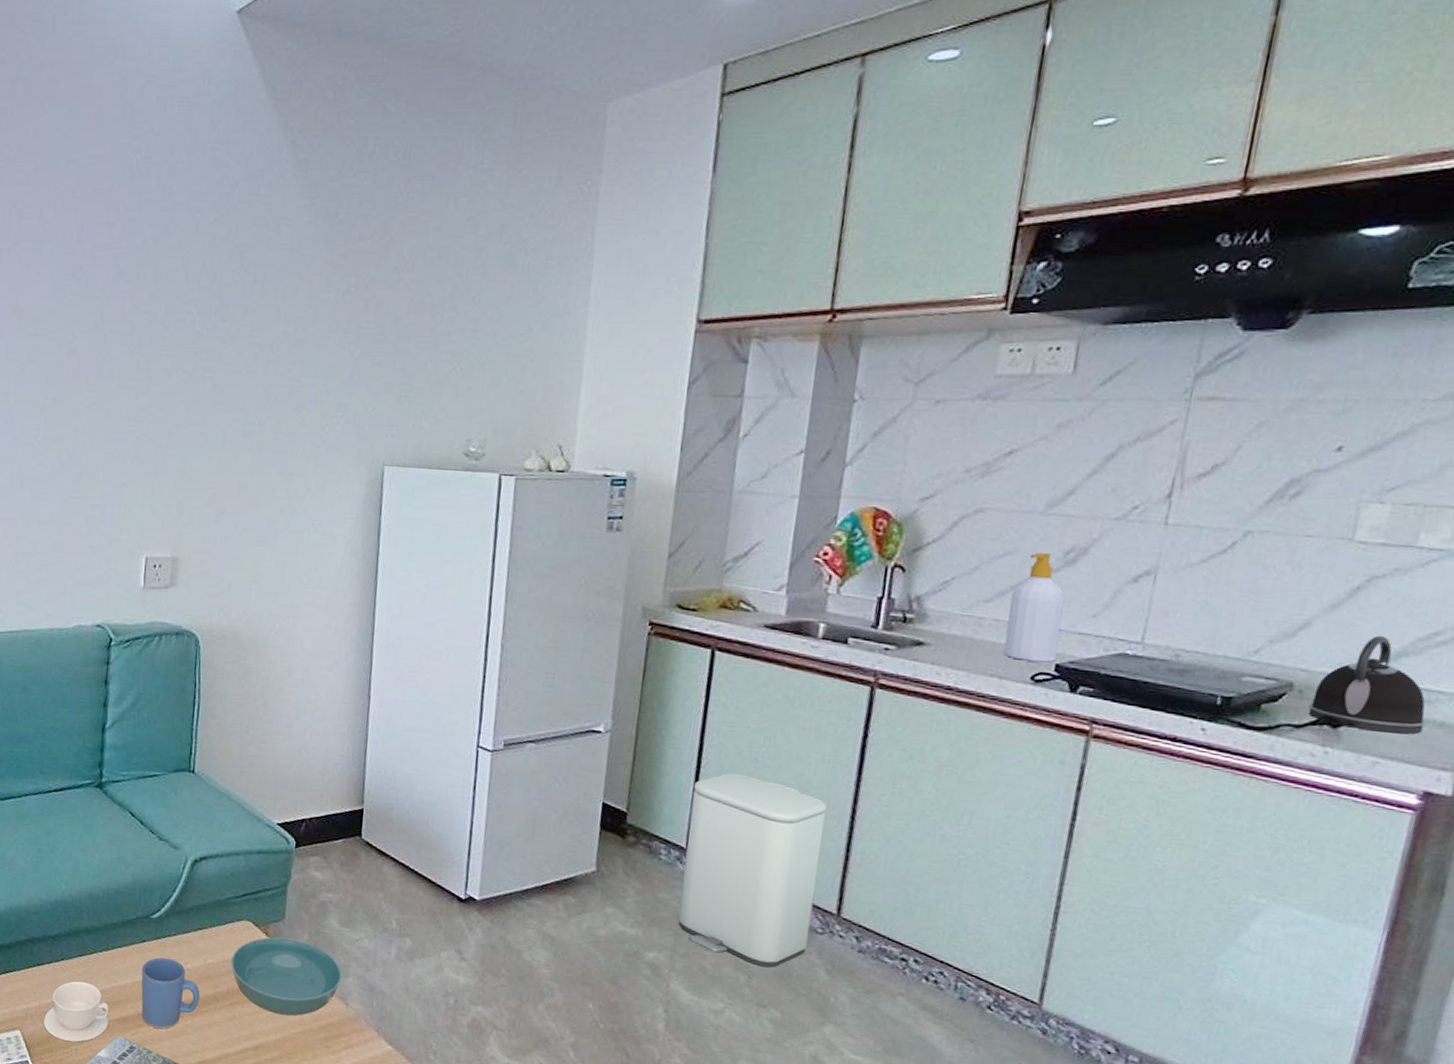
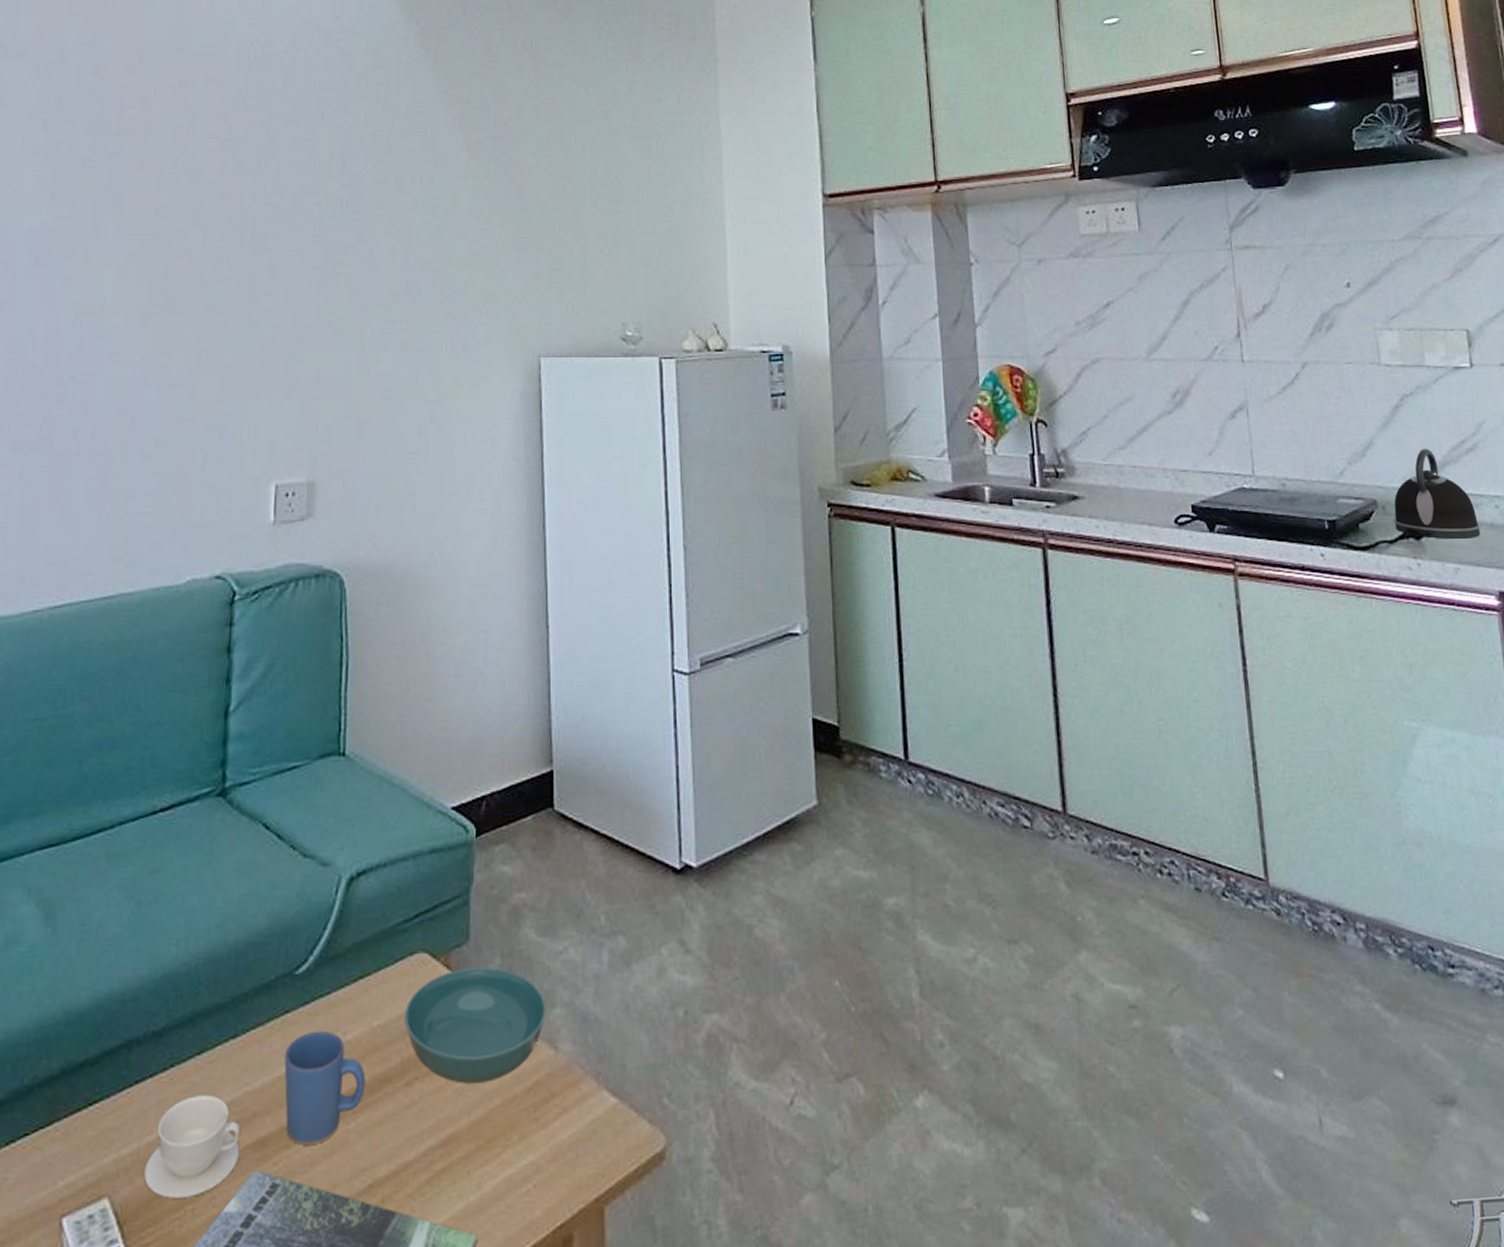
pedal bin: present [678,773,828,967] -> none [899,662,1043,892]
soap bottle: present [1004,553,1065,663] -> none [1140,397,1191,505]

